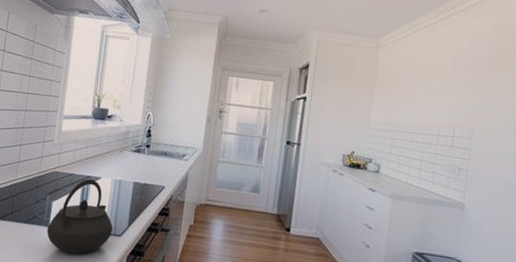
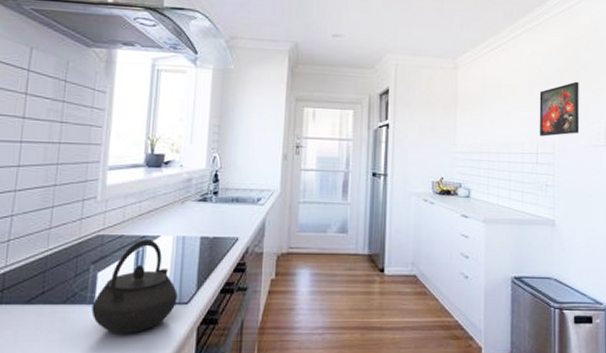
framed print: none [458,67,509,121] -> present [539,81,580,137]

